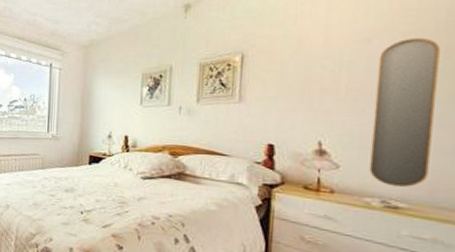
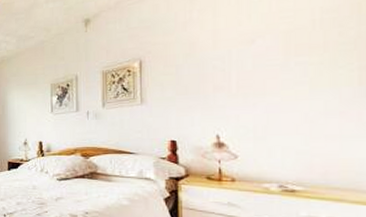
home mirror: present [369,37,441,187] -> none [264,35,320,171]

